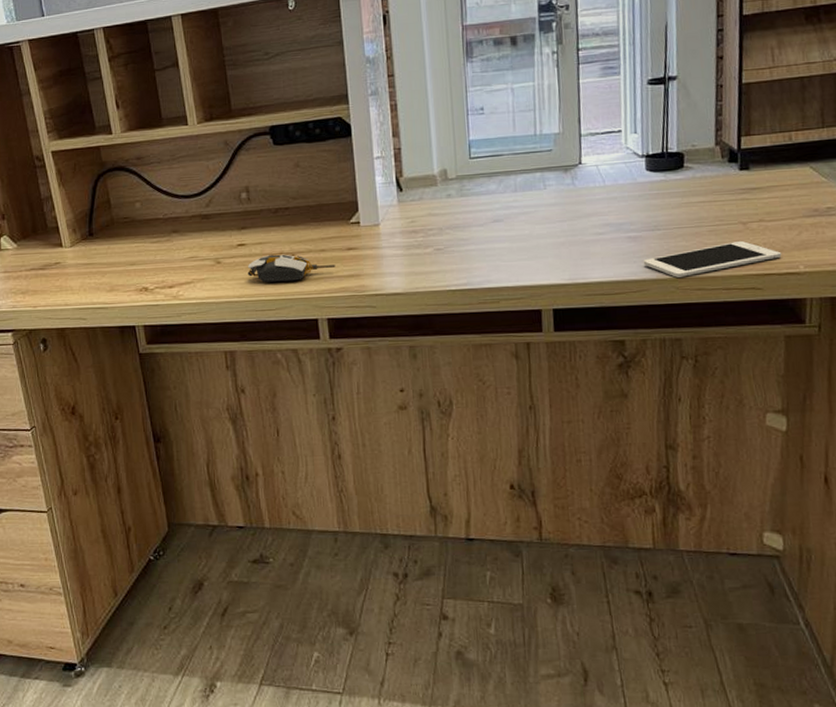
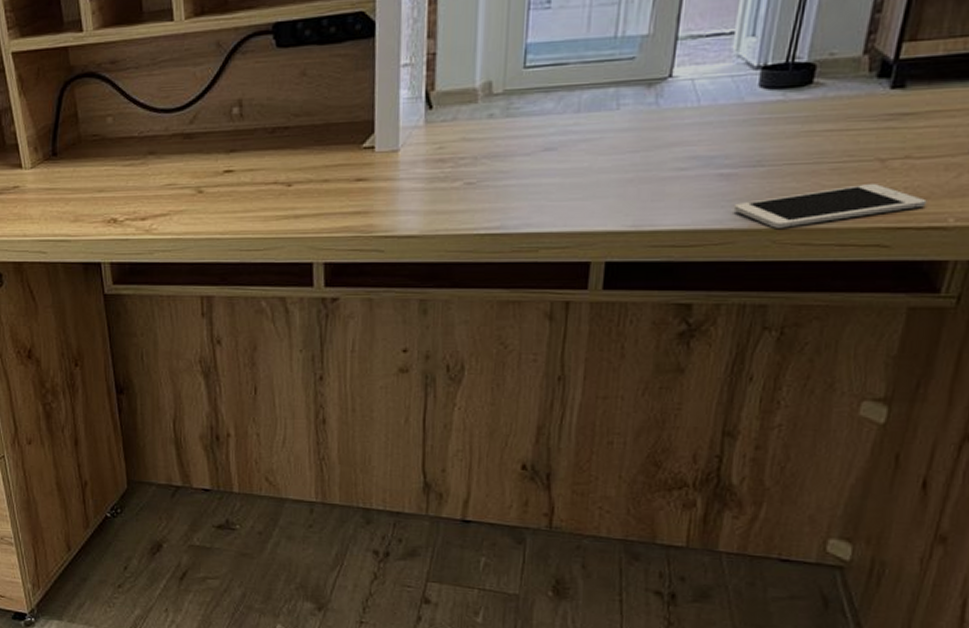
computer mouse: present [247,254,336,282] -> none [233,184,340,217]

